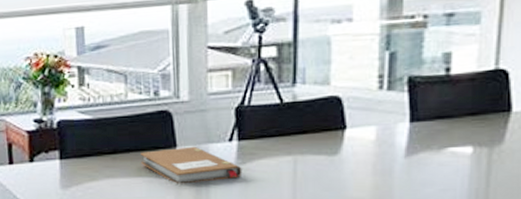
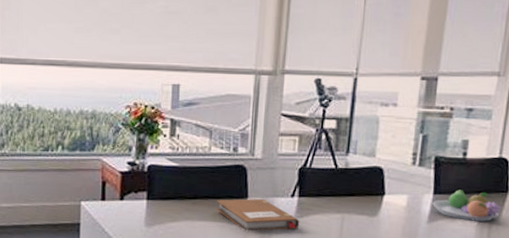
fruit bowl: none [409,113,502,150] -> present [432,190,501,222]

